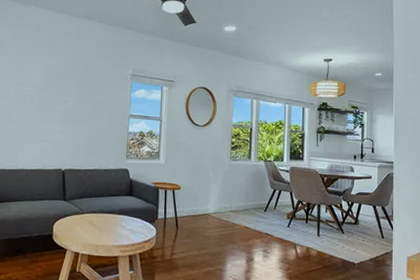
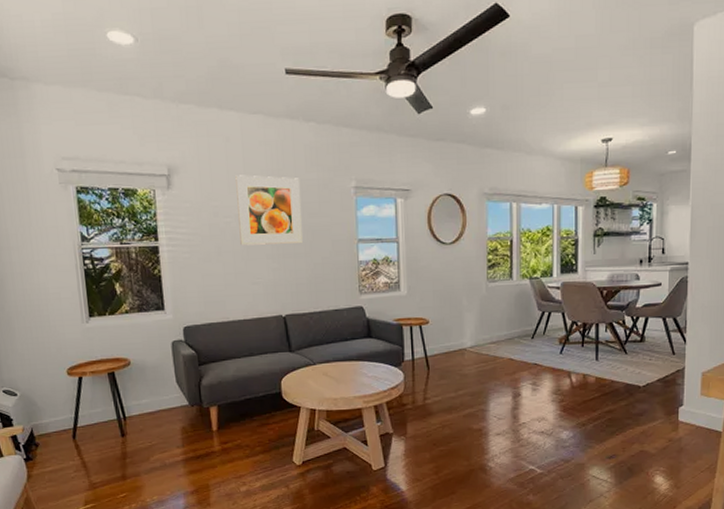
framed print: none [37,56,89,114] -> present [235,175,303,246]

